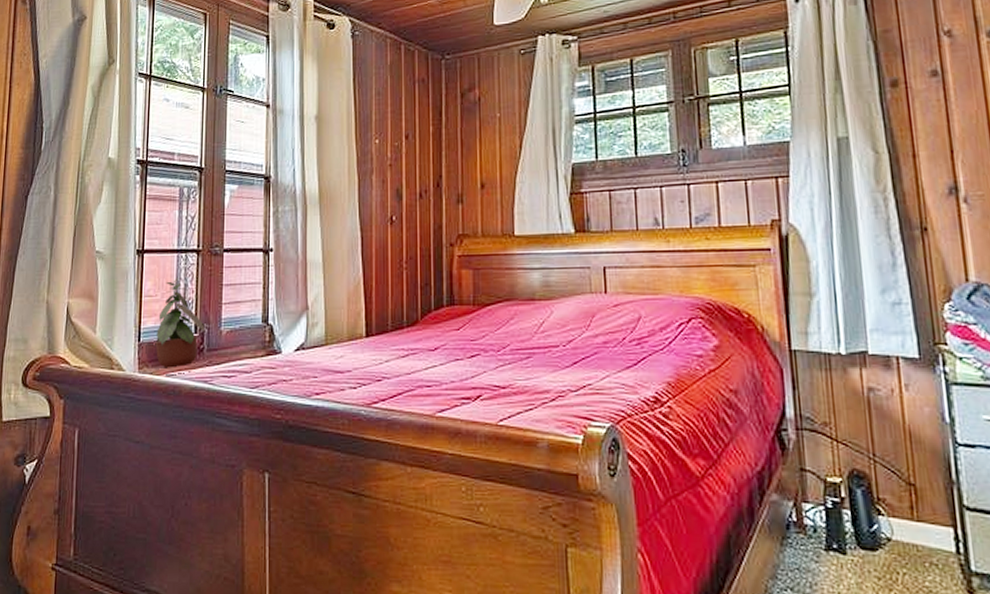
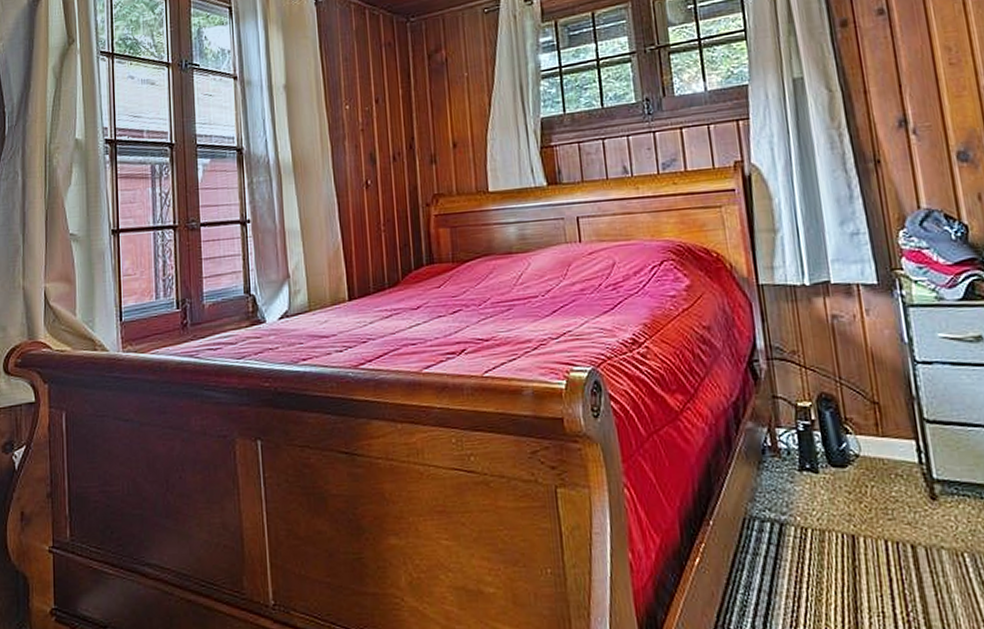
potted plant: present [155,278,206,368] -> none [137,255,188,346]

